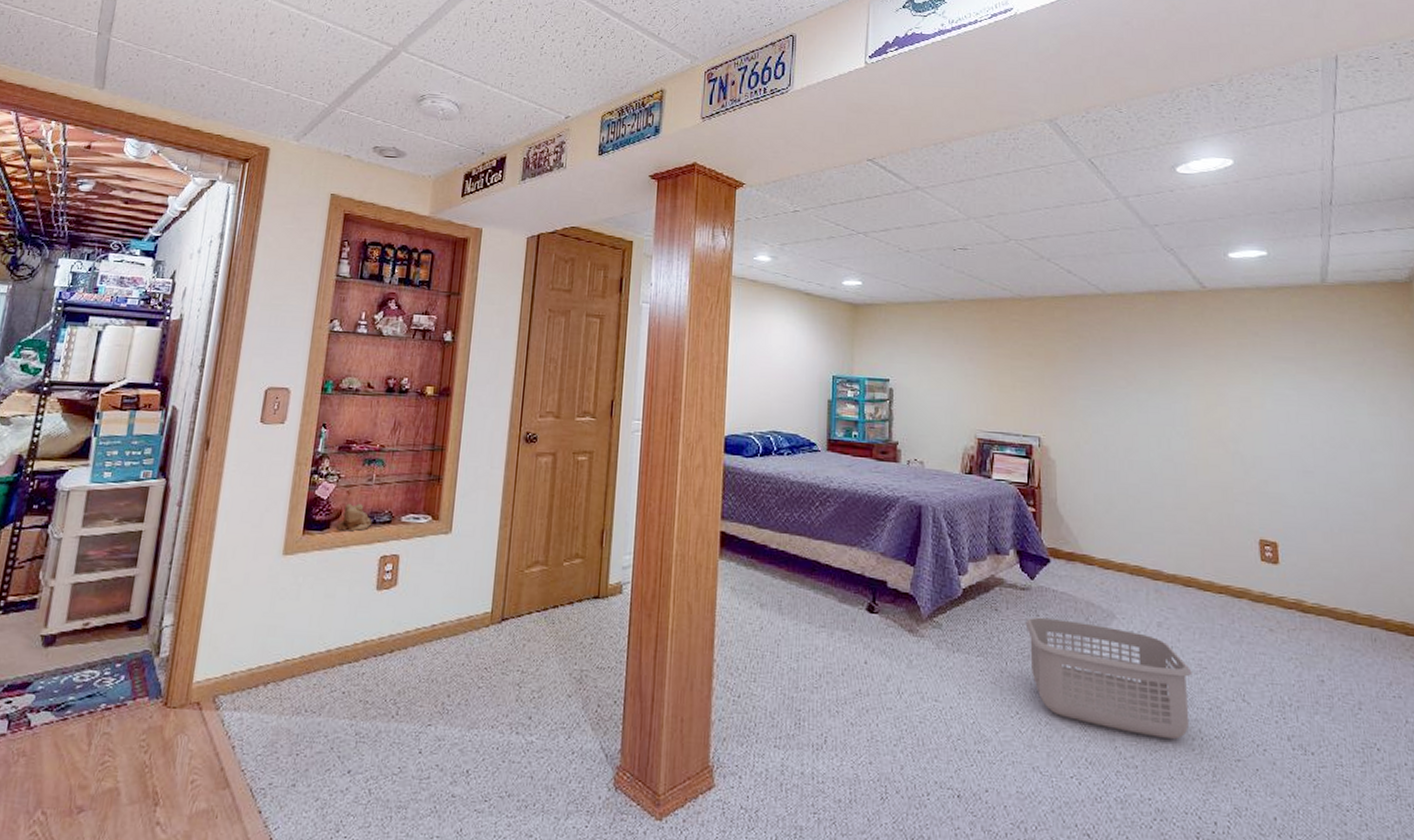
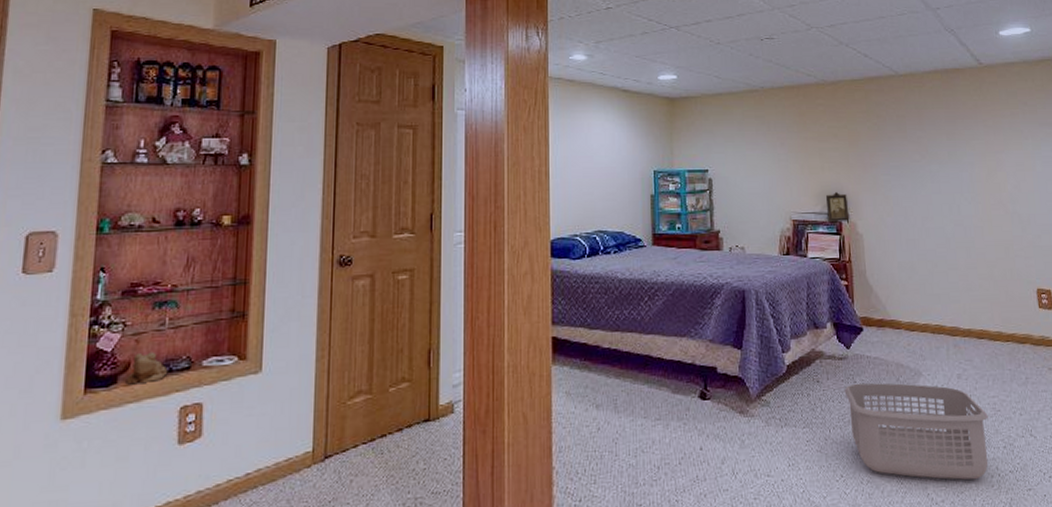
photo frame: none [1014,413,1041,445] -> present [825,192,850,222]

